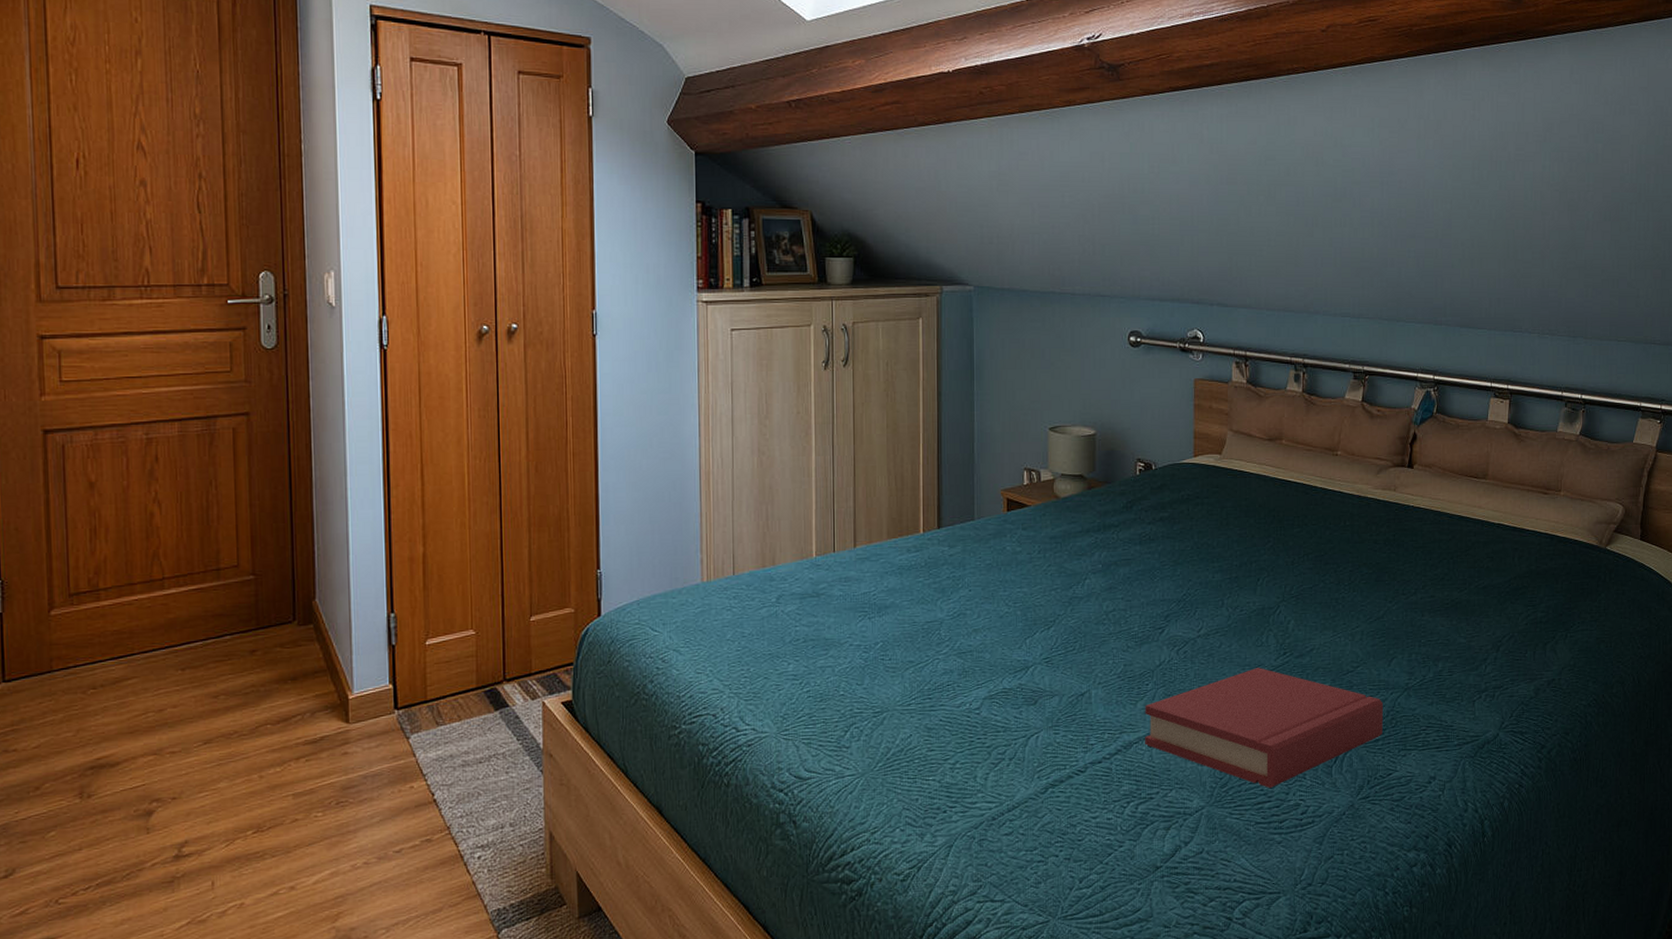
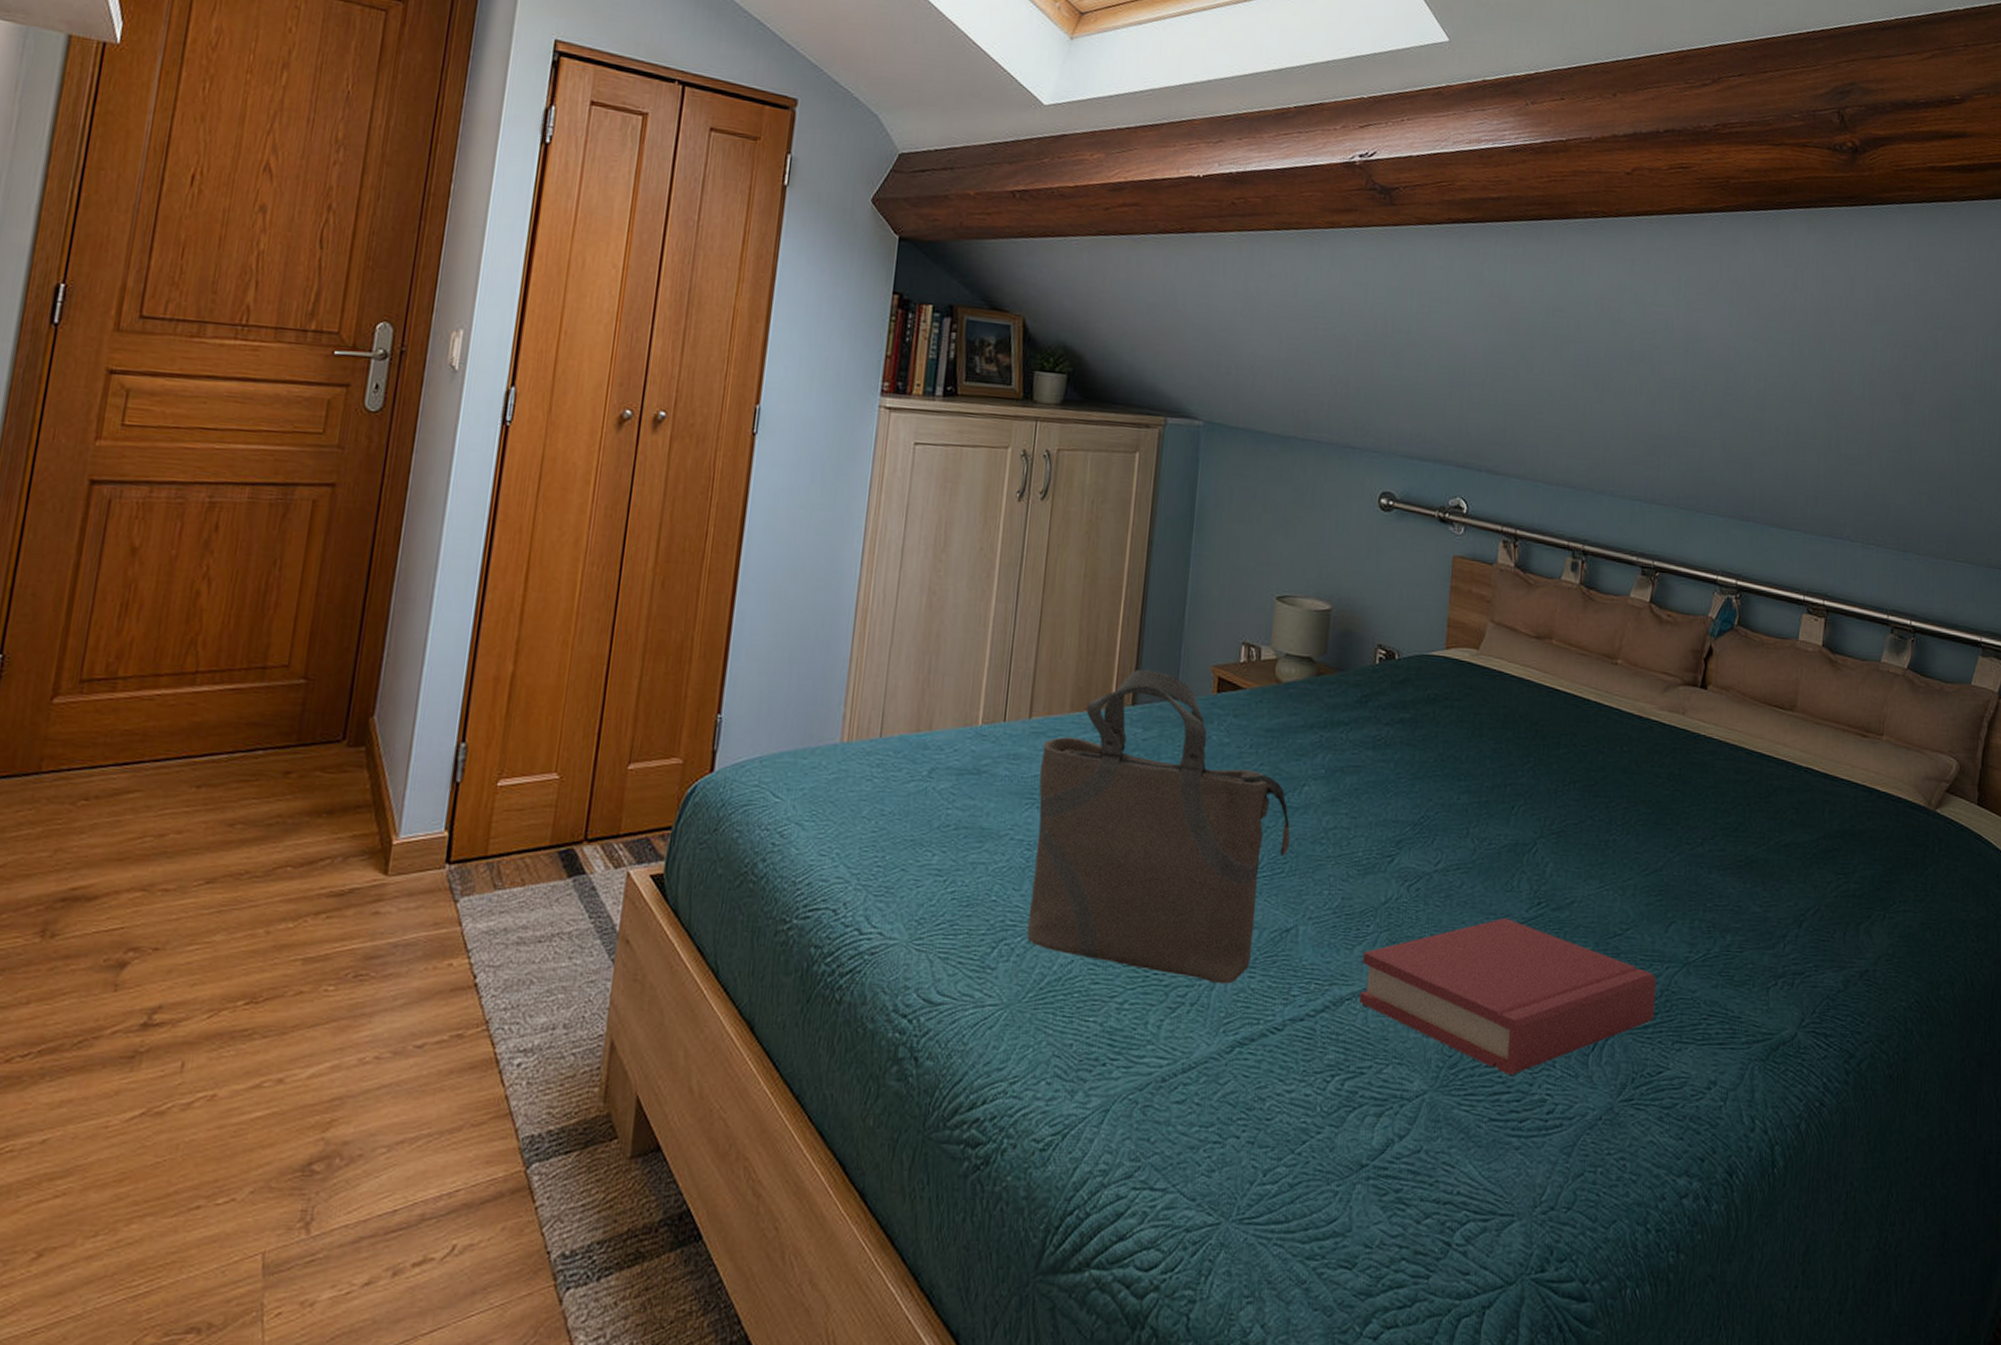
tote bag: none [867,498,1078,741] -> present [1027,669,1291,984]

